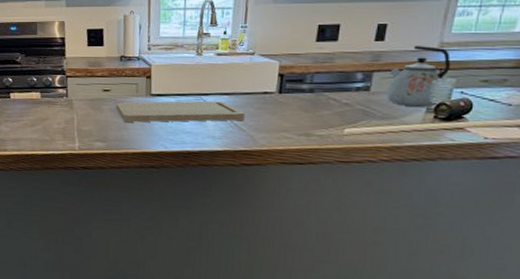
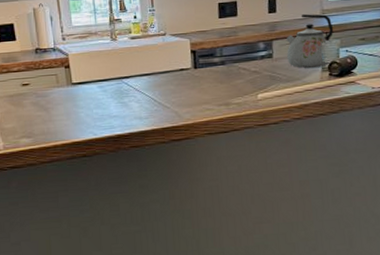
cutting board: present [115,100,245,123] -> none [37,82,167,114]

